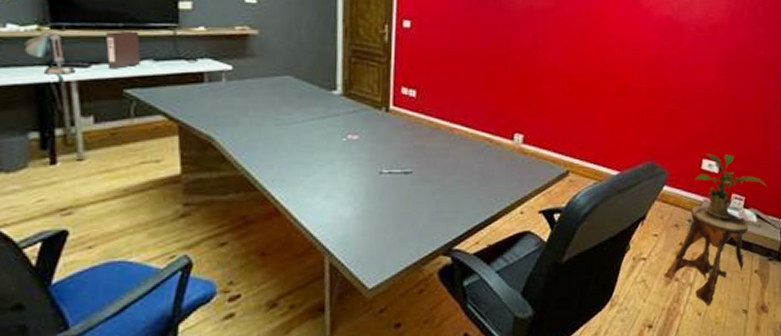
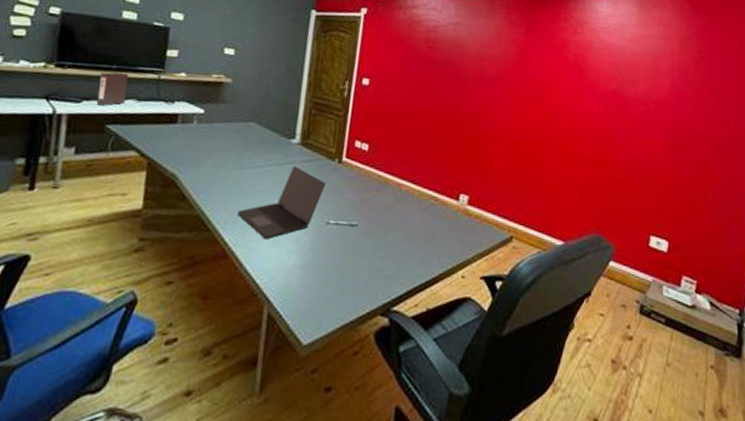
desk lamp: present [22,32,75,75] -> none [28,69,69,108]
laptop: none [285,118,375,194] -> present [238,165,327,240]
plant: present [666,154,767,306] -> none [613,230,720,403]

